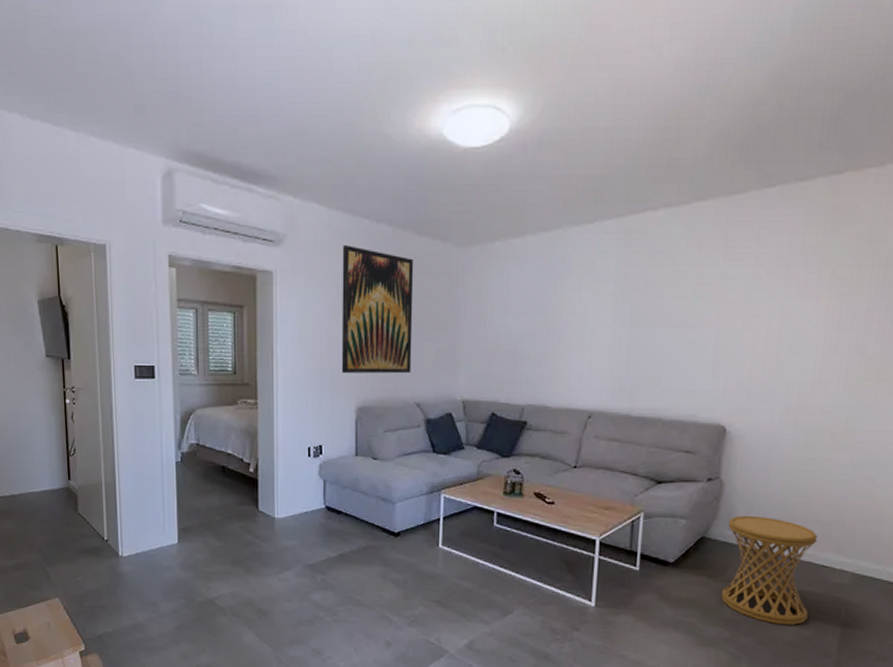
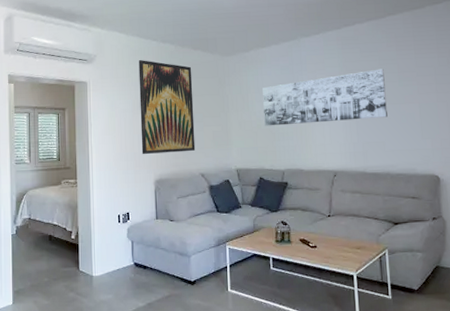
wall art: none [505,277,676,347] -> present [262,68,388,126]

